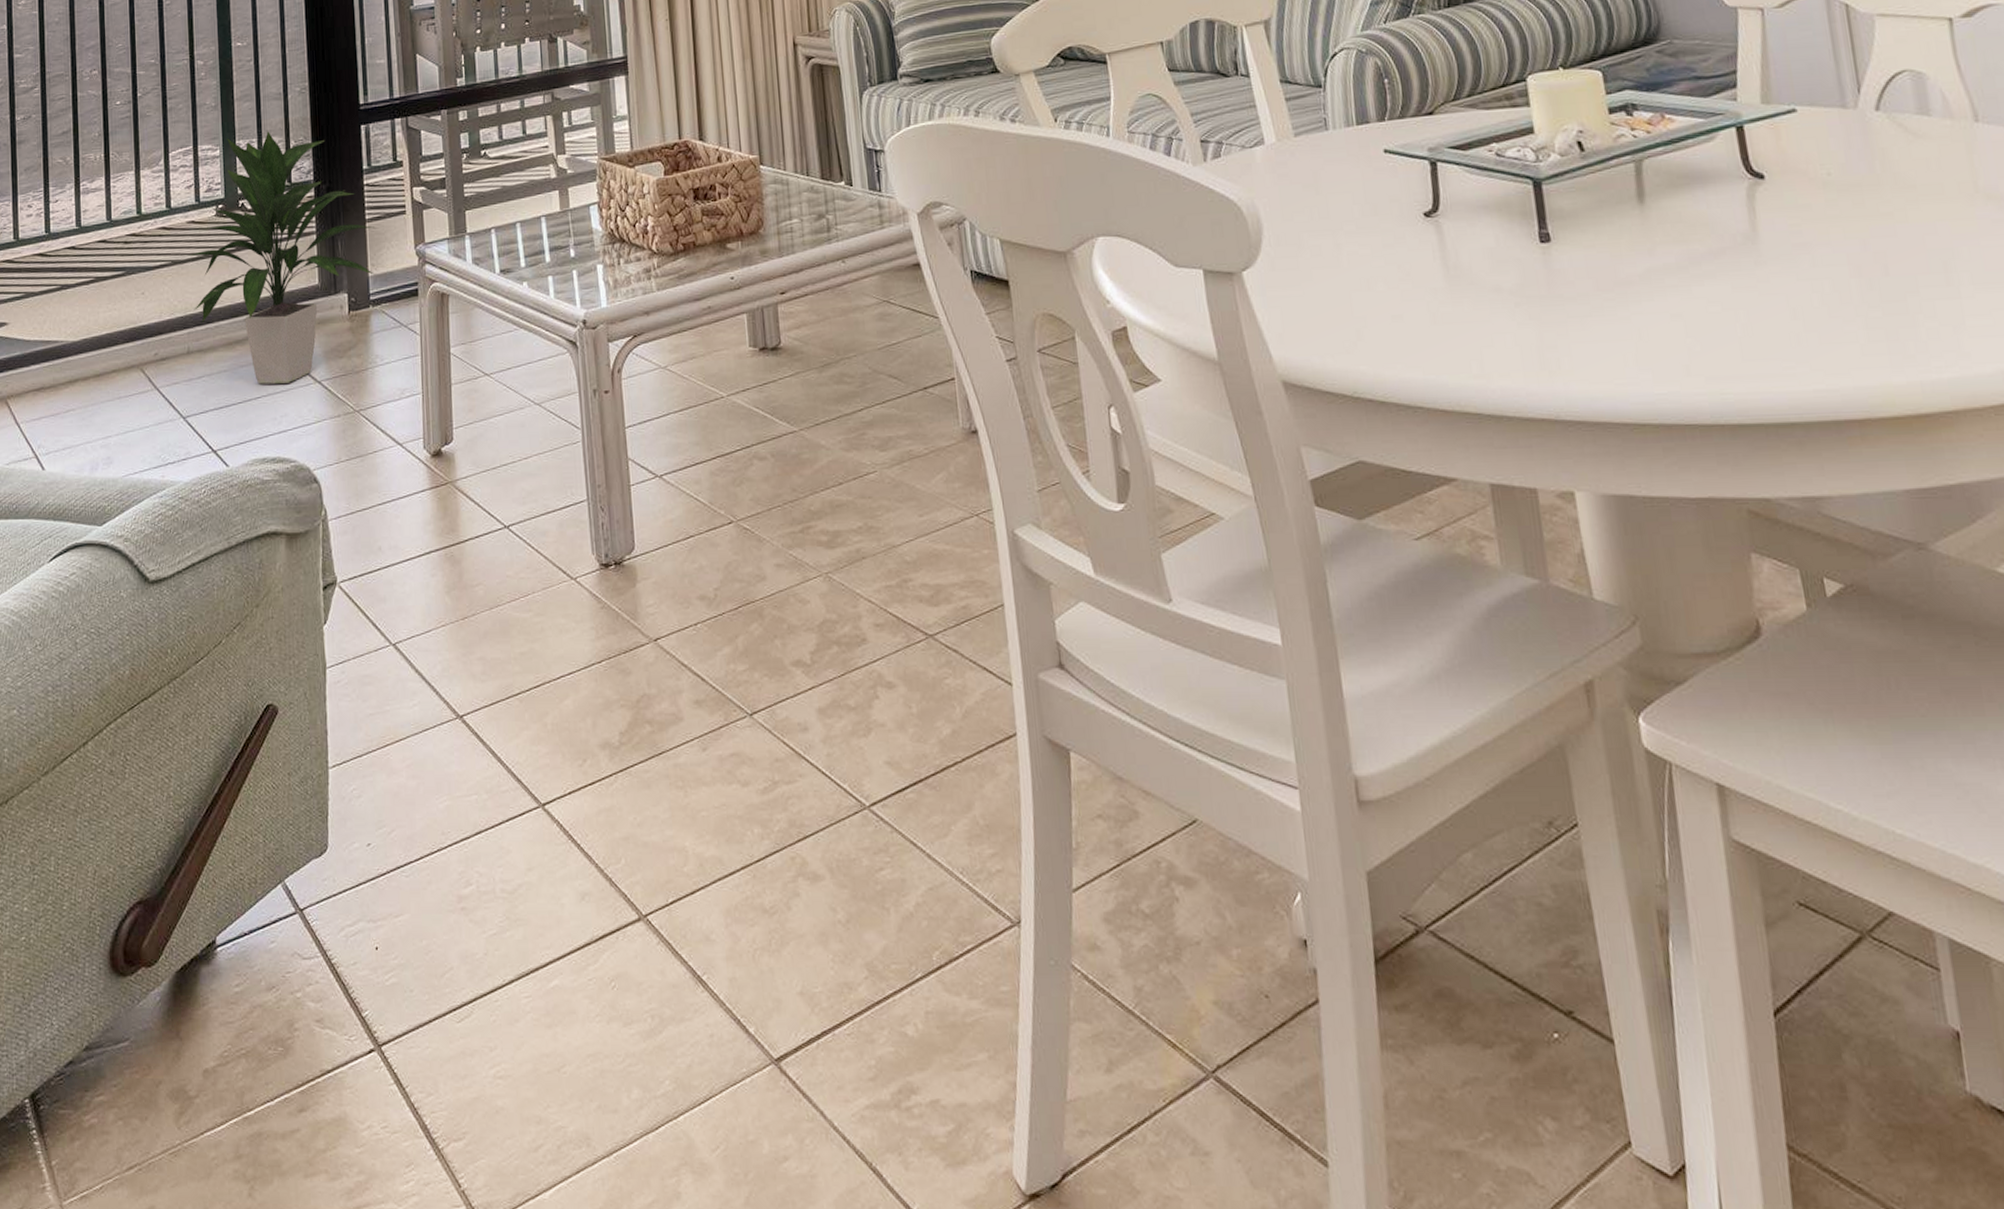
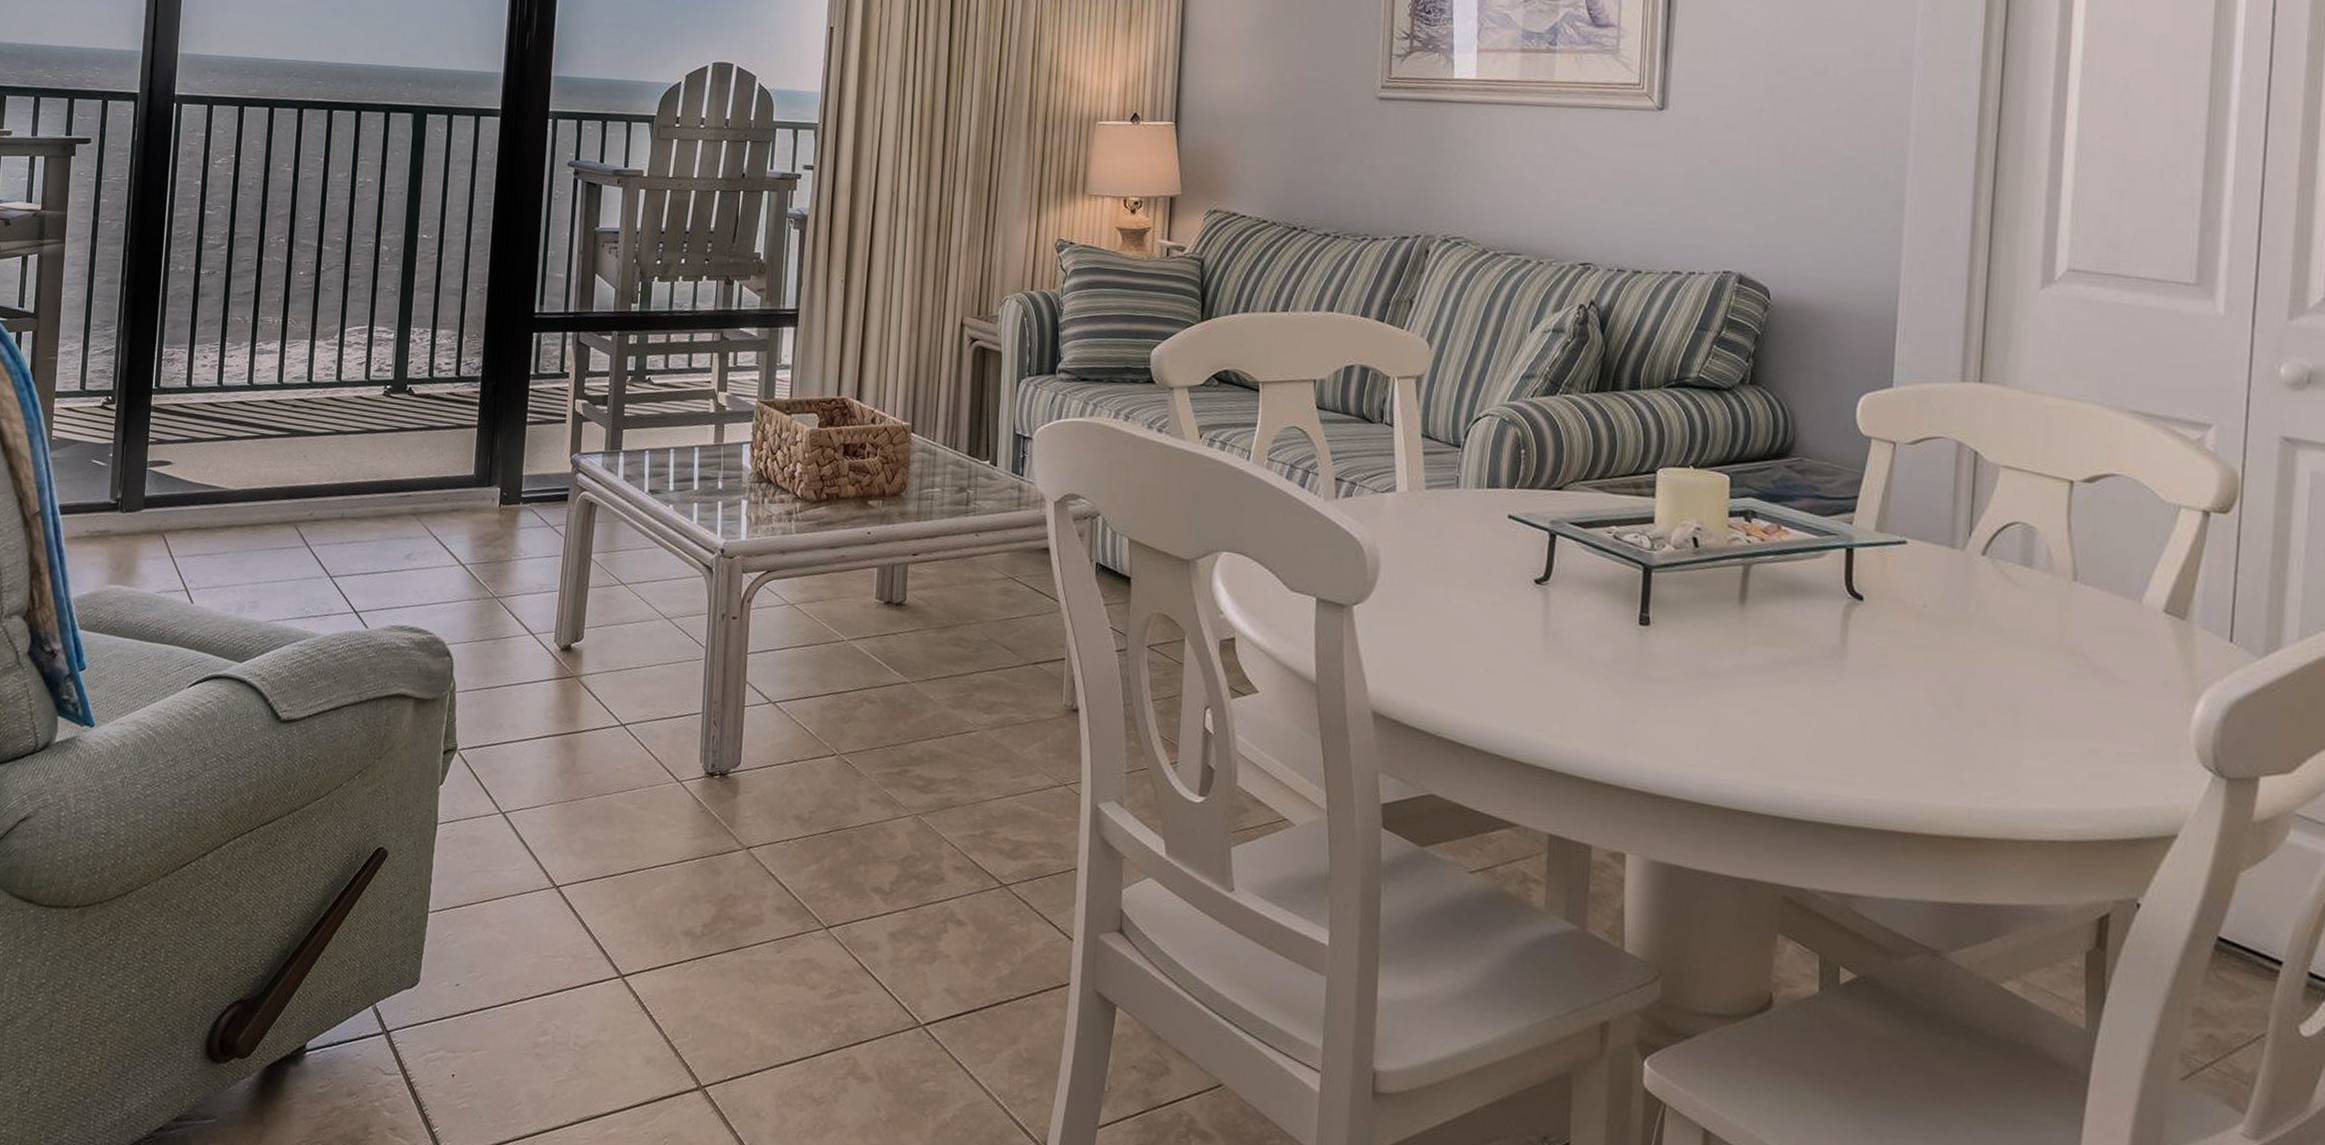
indoor plant: present [188,131,376,384] -> none [352,323,535,562]

